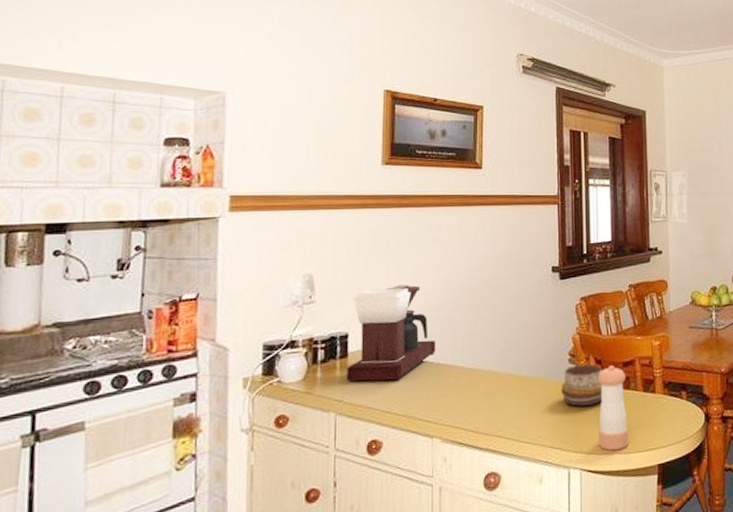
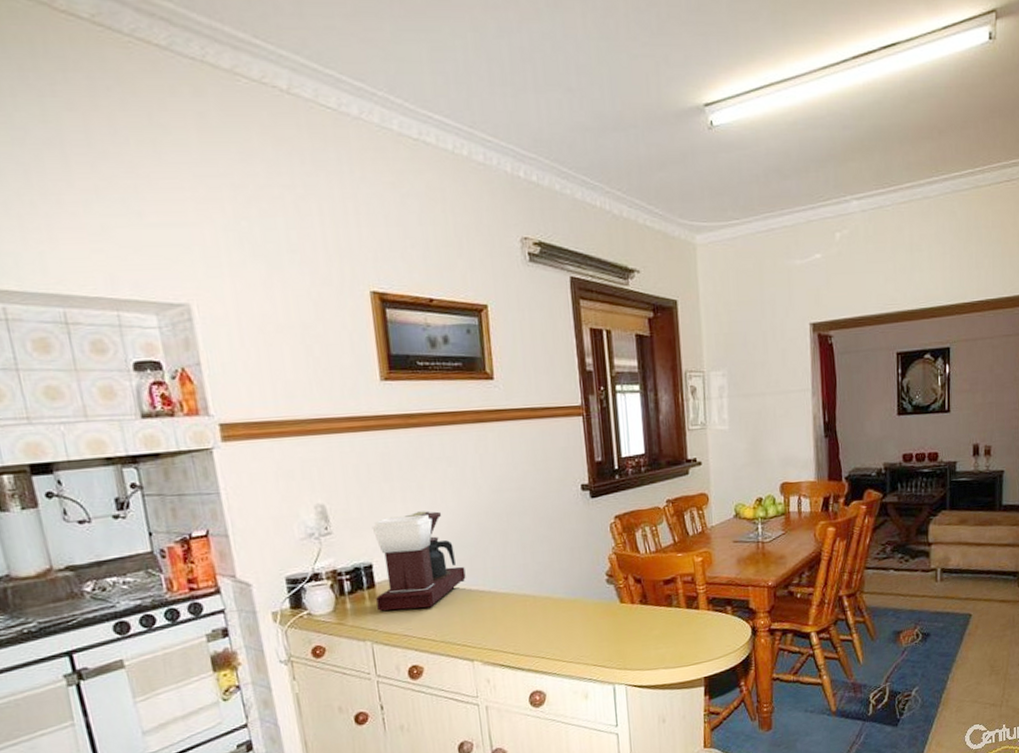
decorative bowl: present [561,364,603,407] -> none [600,583,645,626]
pepper shaker: present [597,365,629,450] -> none [637,584,673,666]

